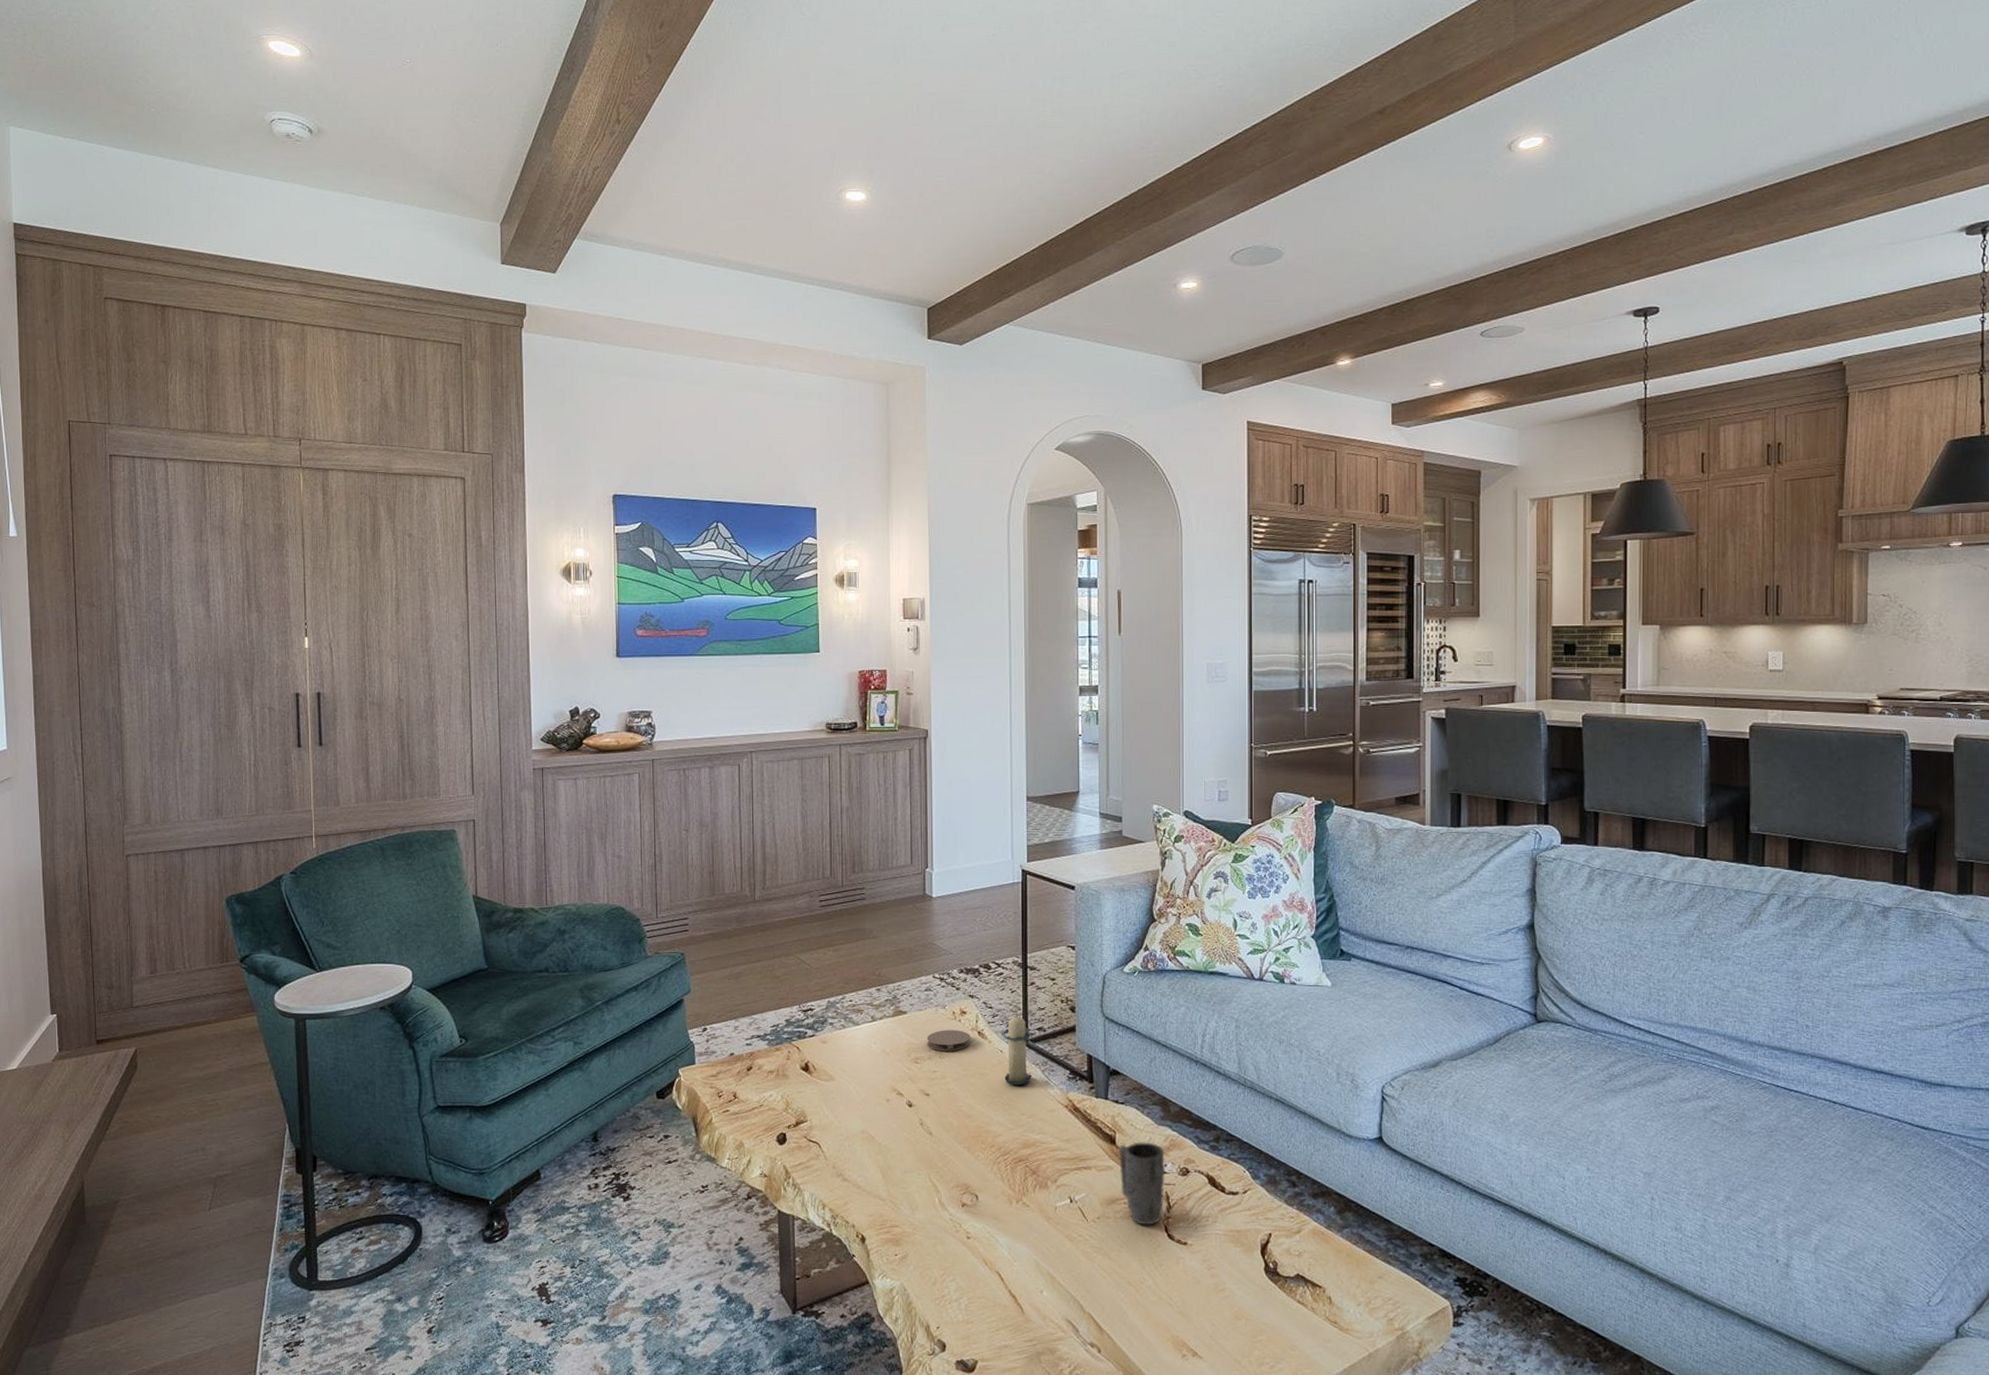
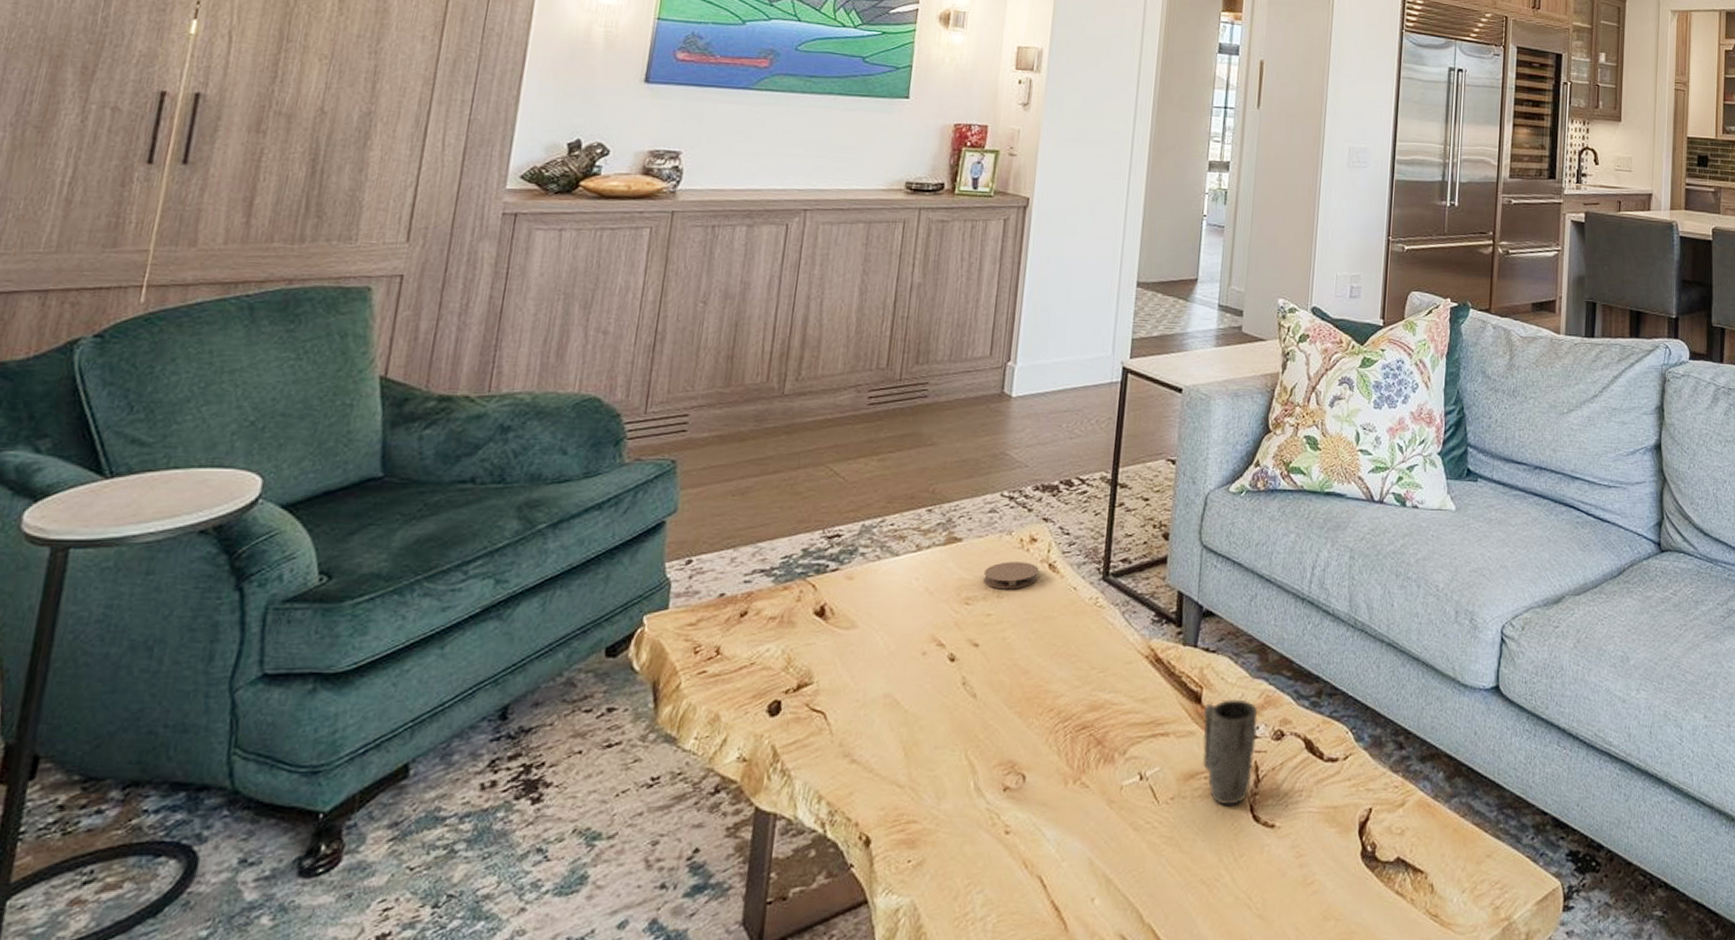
candle: present [1002,1010,1032,1086] -> none [1075,537,1115,632]

